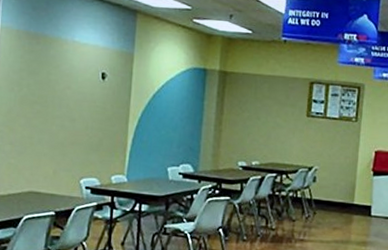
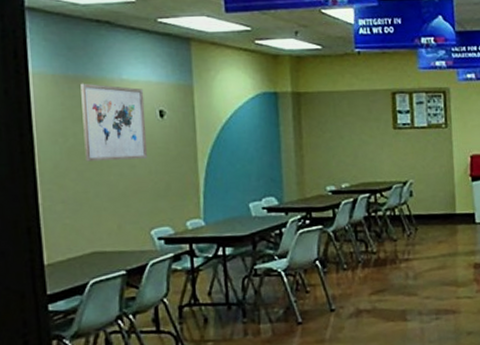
wall art: none [34,40,91,115] -> present [80,83,148,162]

